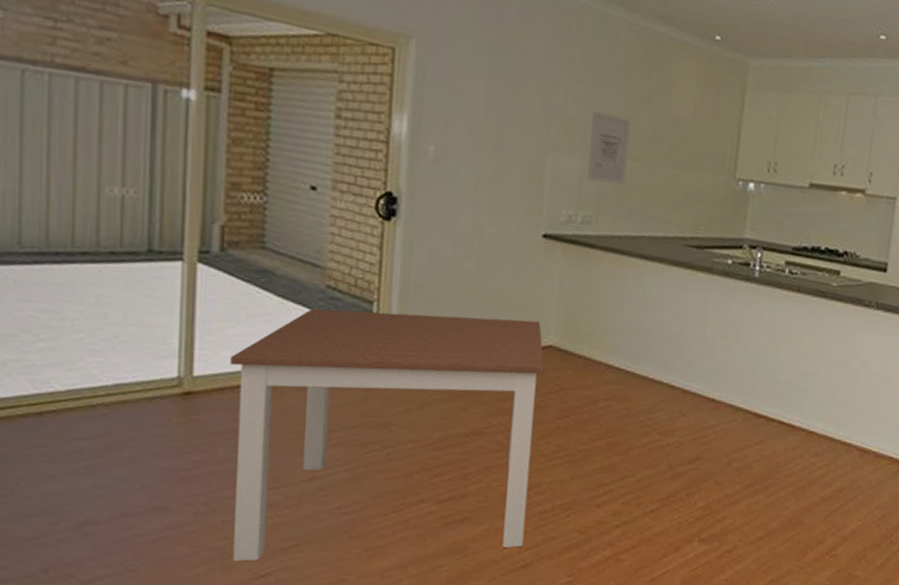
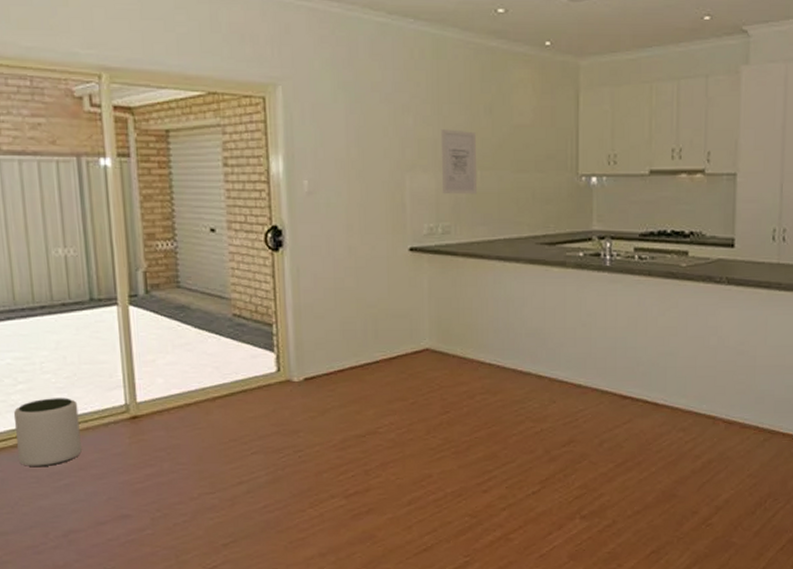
plant pot: none [27,361,116,443] -> present [13,398,82,467]
dining table: present [230,309,545,562] -> none [164,327,424,558]

